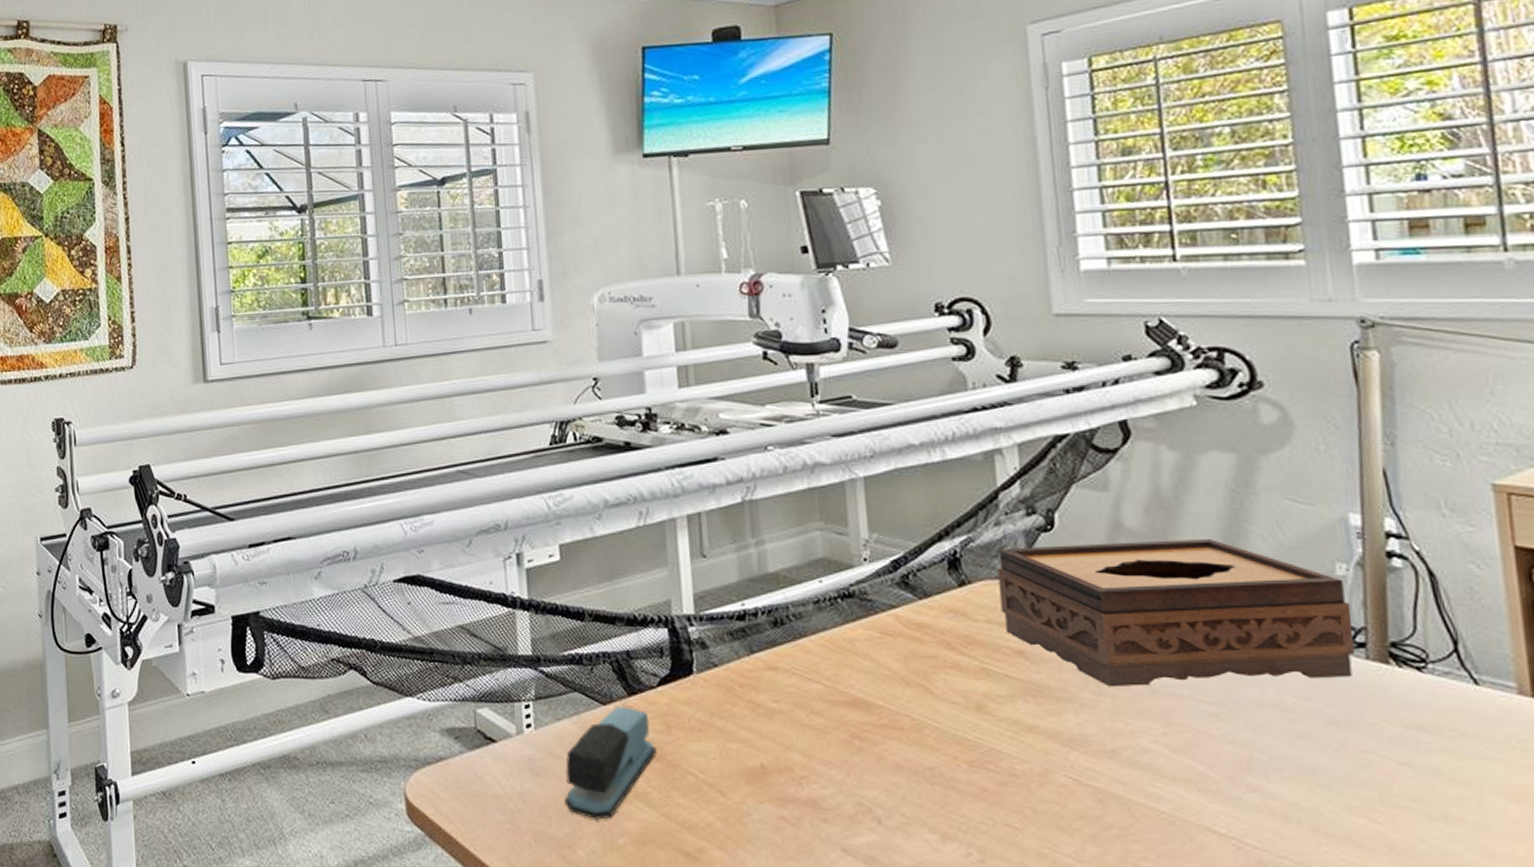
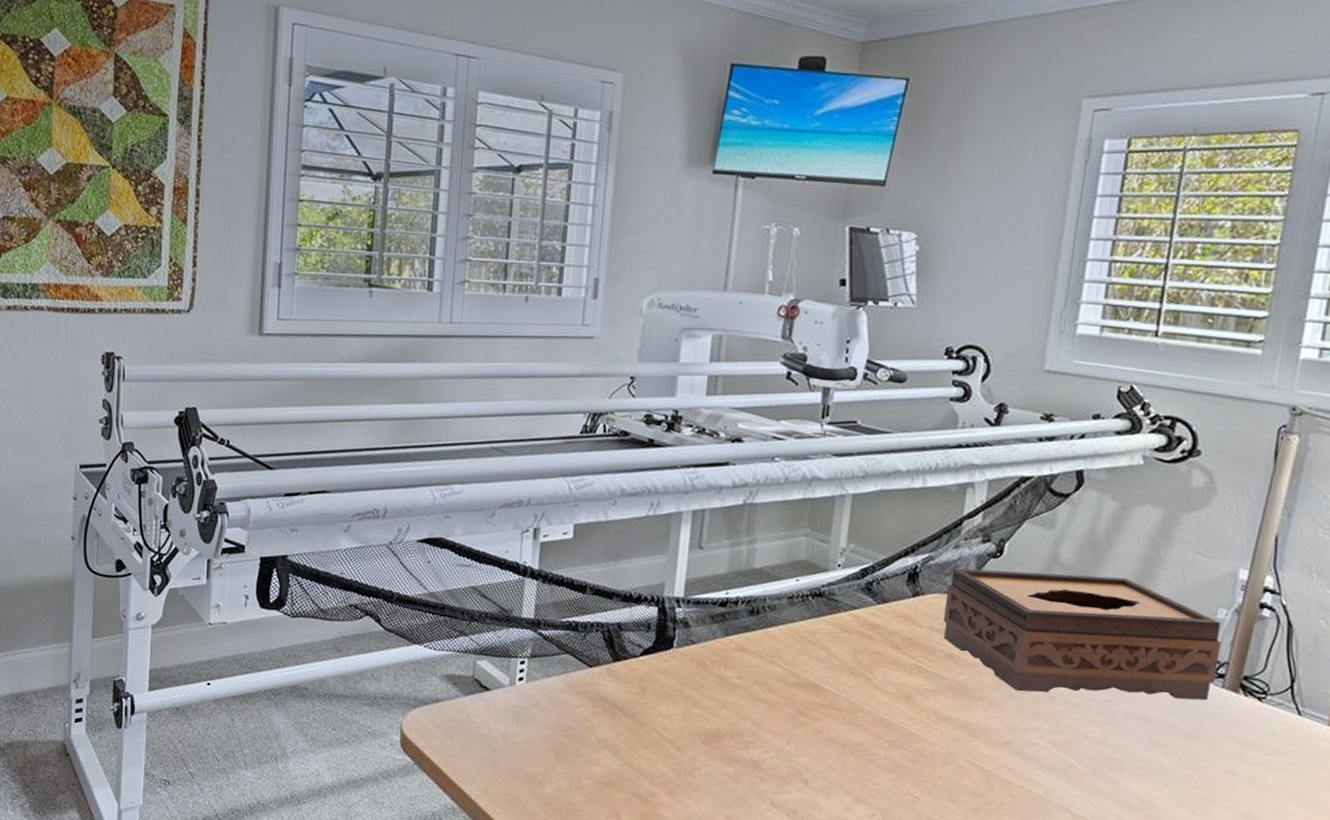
stapler: present [564,705,657,820] -> none [542,669,630,763]

